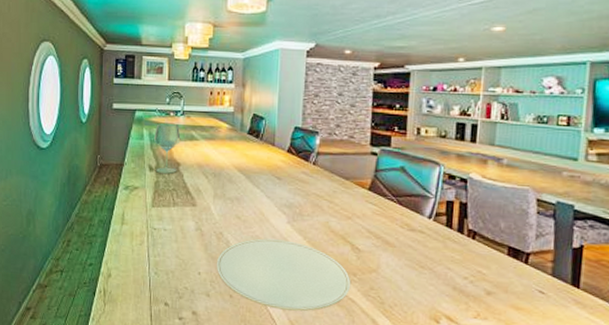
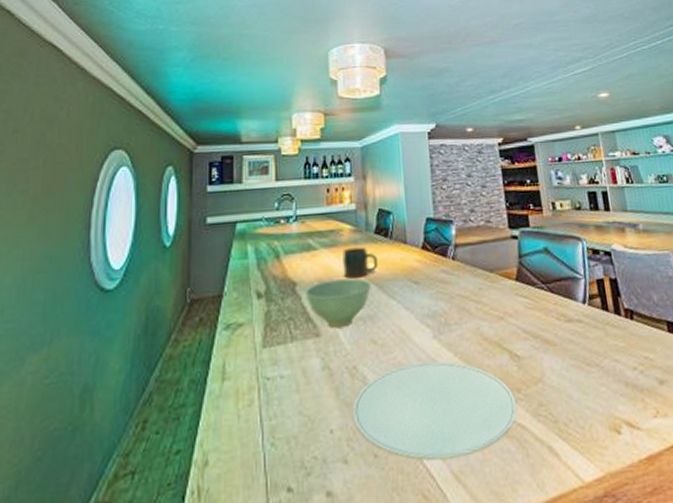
wine glass: present [153,123,181,175] -> none [260,232,295,301]
bowl: none [186,165,240,203] -> present [304,278,371,329]
mug: none [218,142,247,169] -> present [342,246,378,280]

